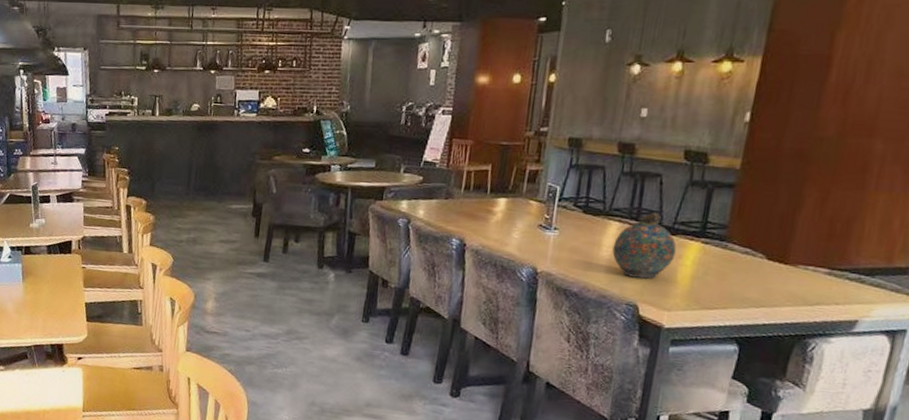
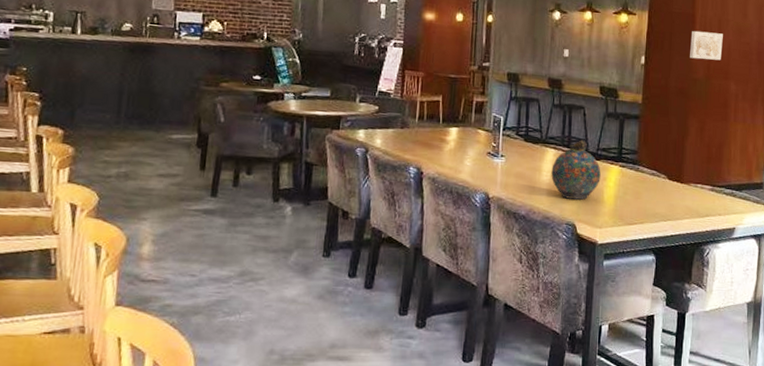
wall art: none [817,76,873,113] -> present [690,30,723,61]

